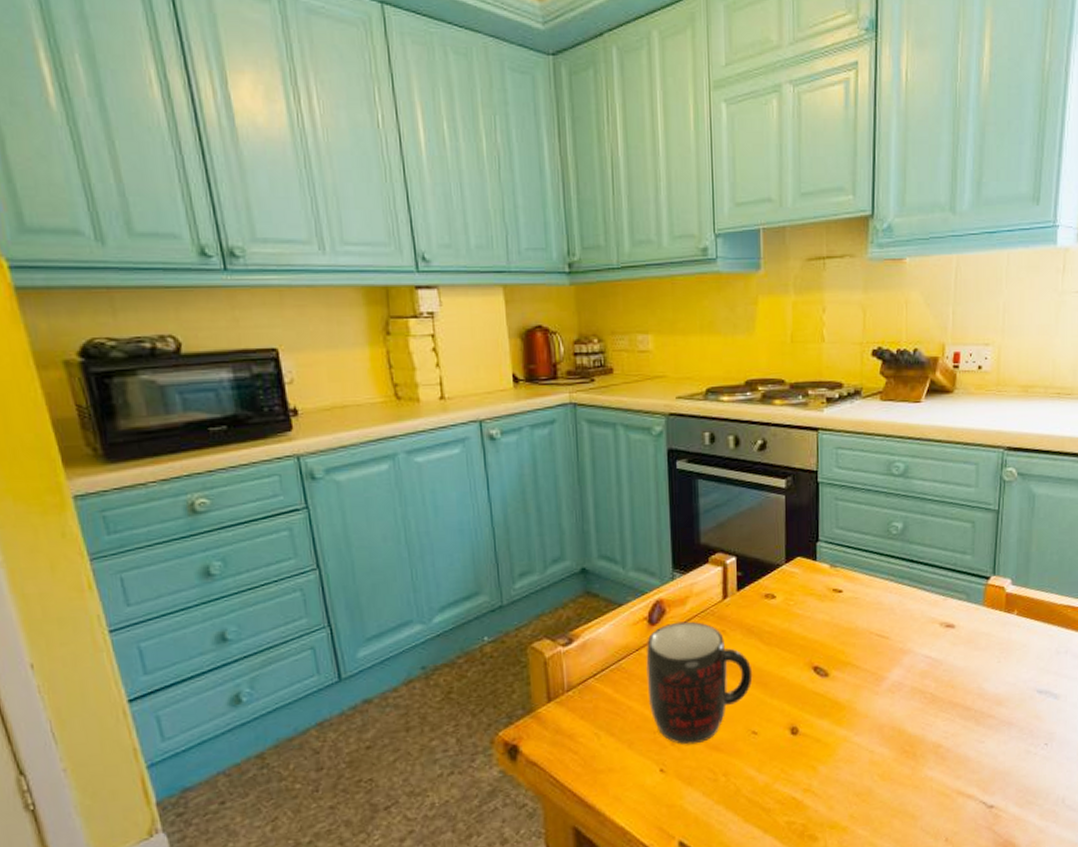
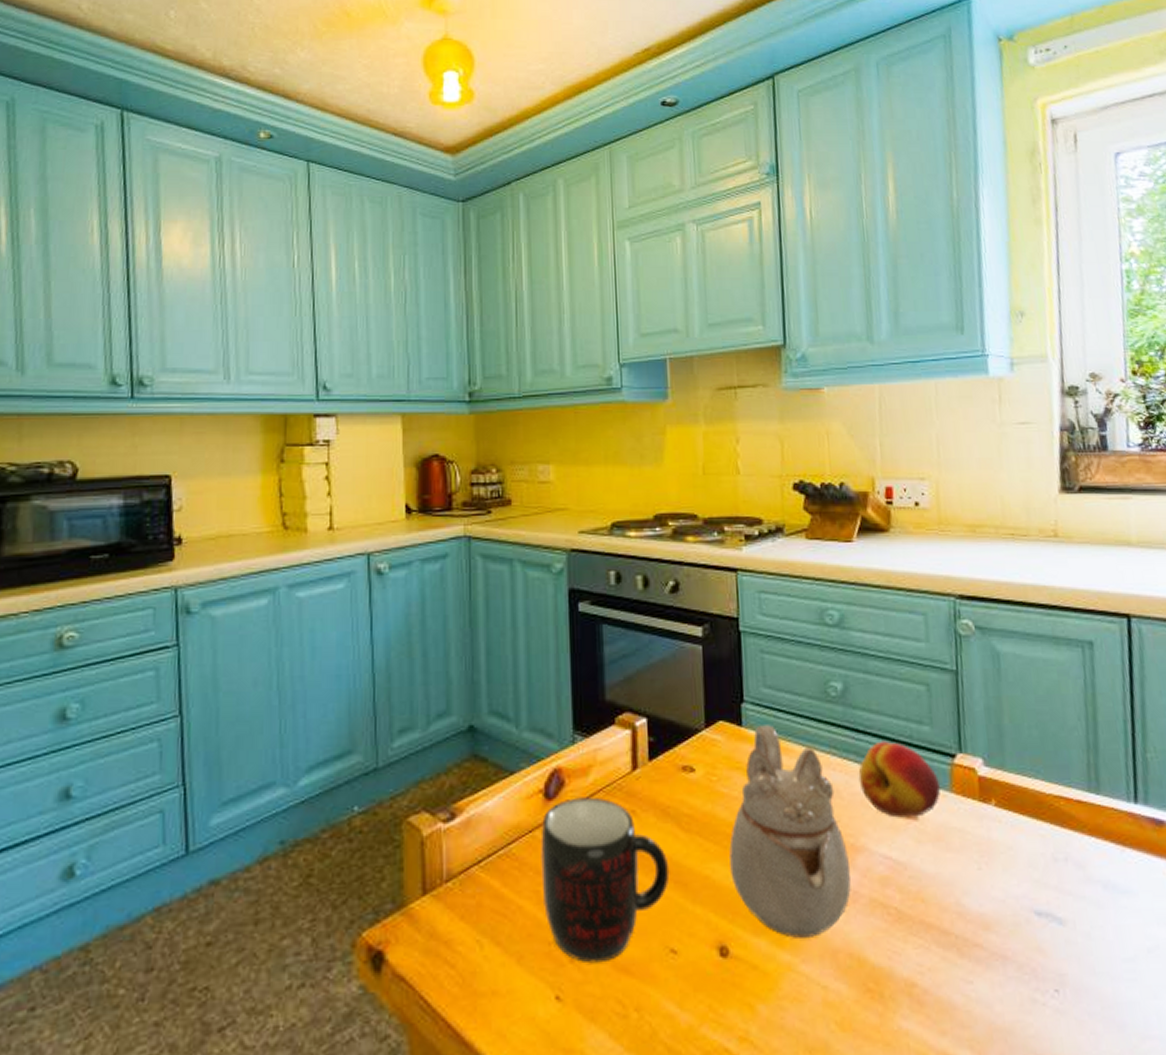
teapot: none [802,559,898,719] -> present [729,725,852,938]
fruit: none [910,568,976,627] -> present [858,740,941,818]

